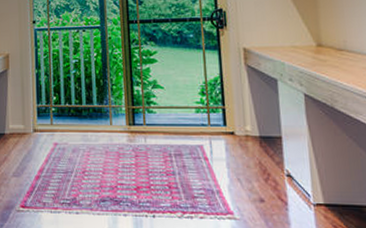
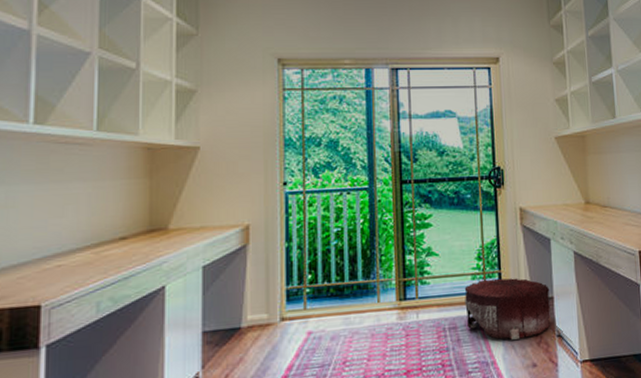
pouf: none [189,113,279,173] -> present [464,278,551,340]

